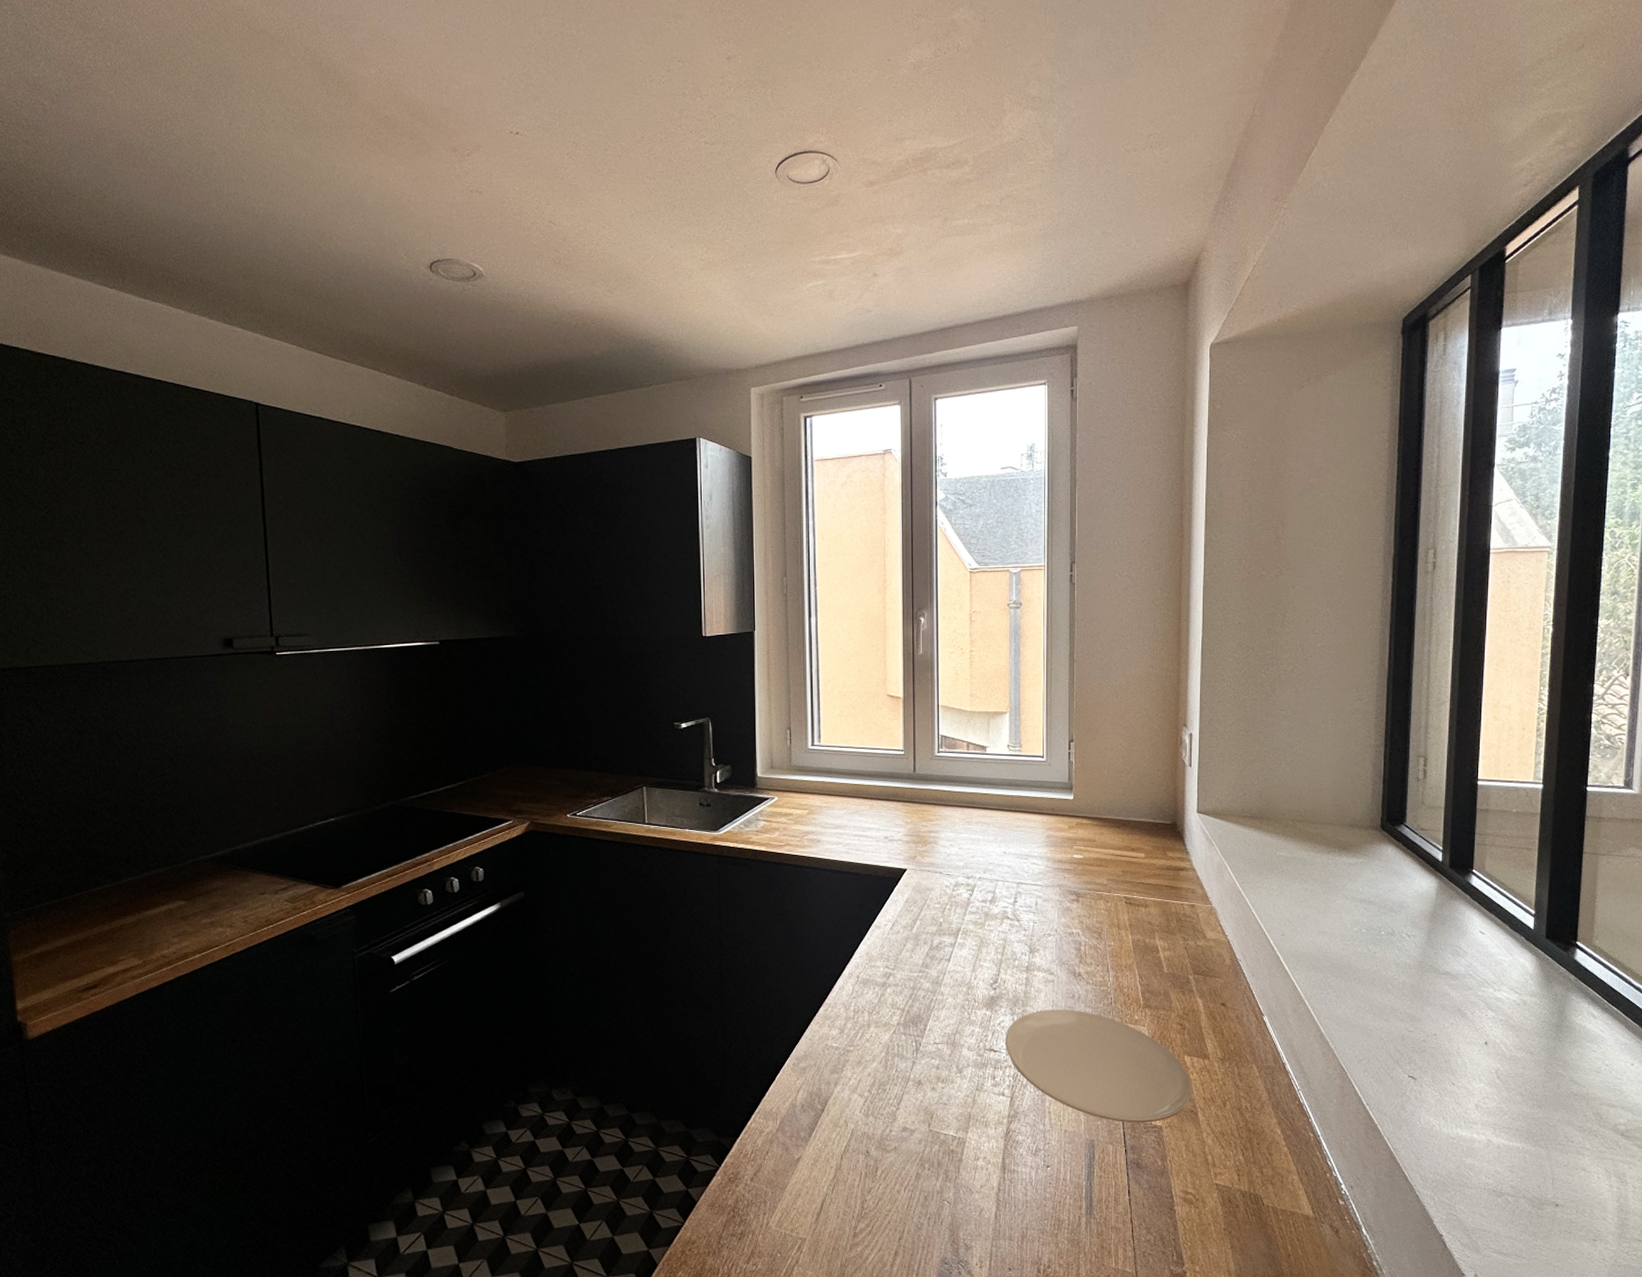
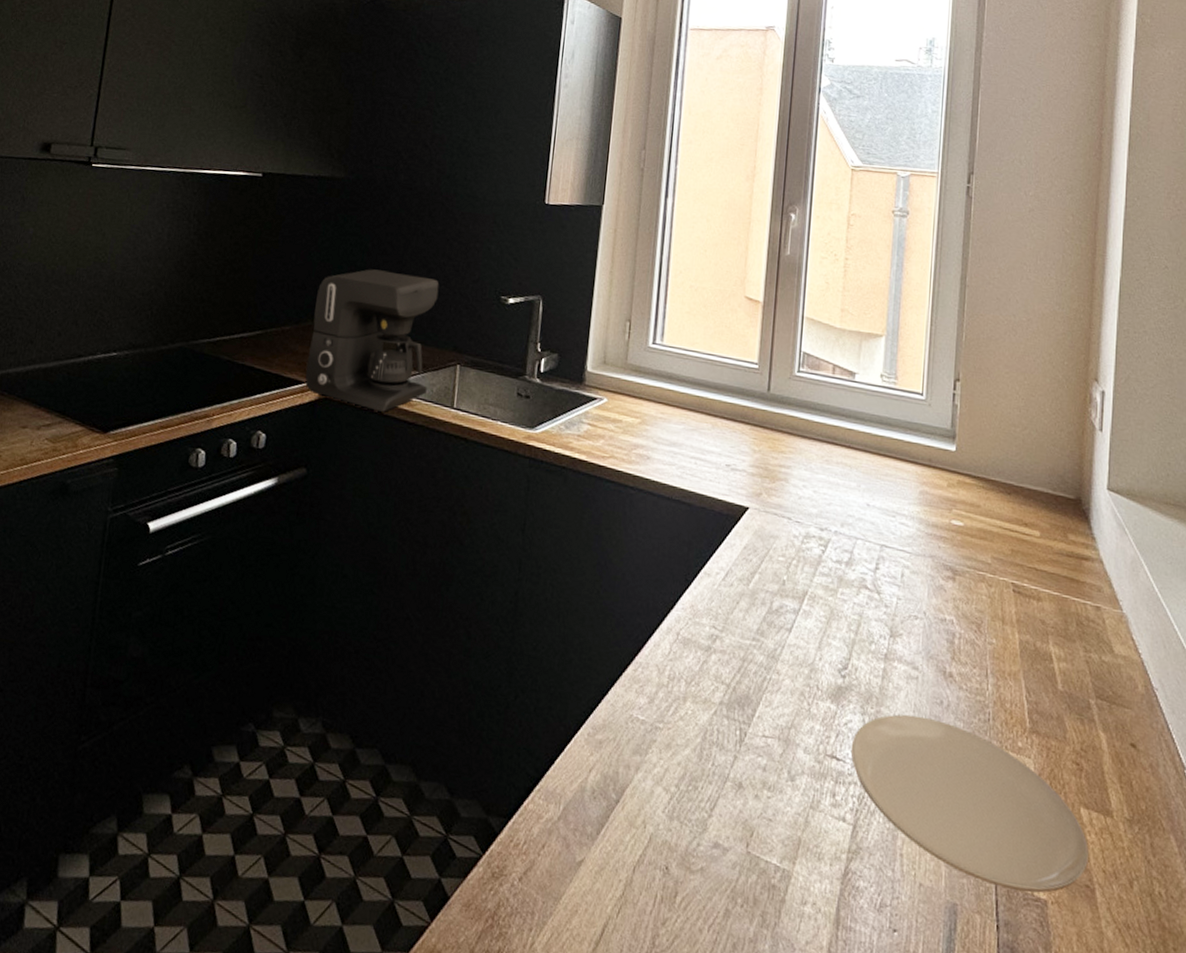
coffee maker: none [508,714,620,835] -> present [305,269,440,412]

